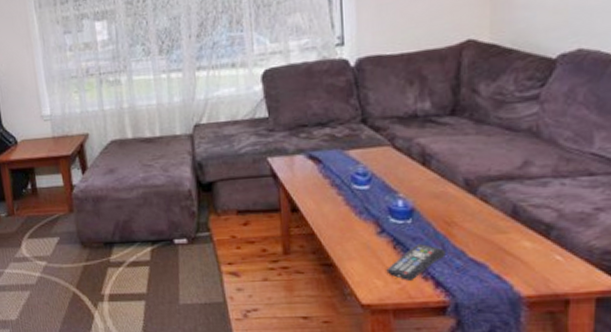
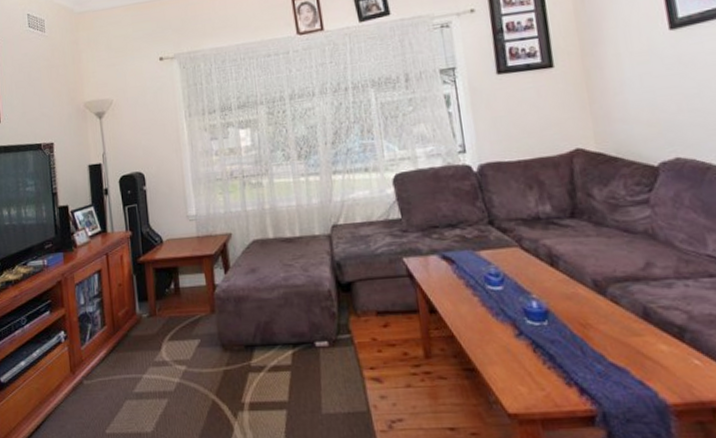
remote control: present [386,243,446,280] -> none [529,346,586,387]

